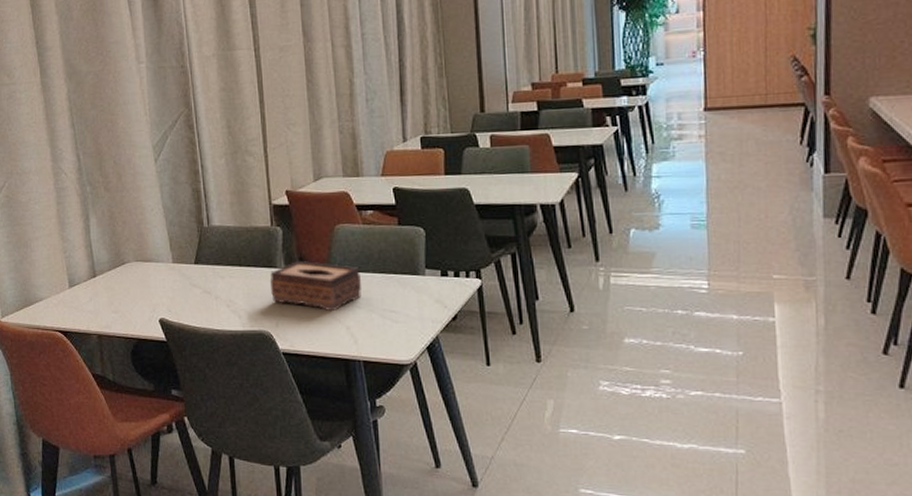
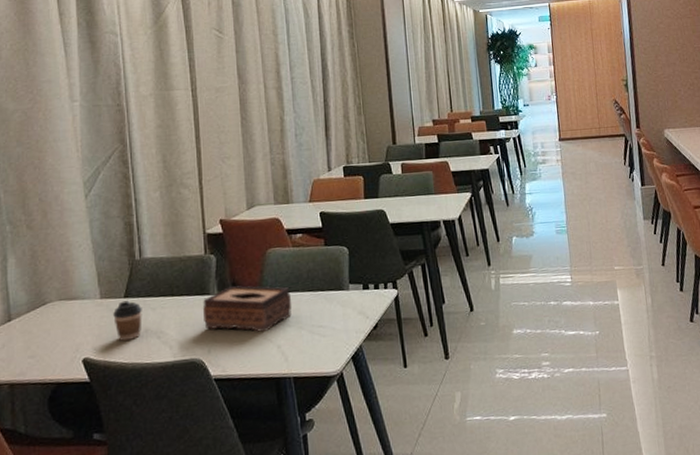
coffee cup: none [185,267,212,305] -> present [113,300,142,341]

